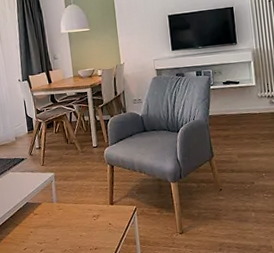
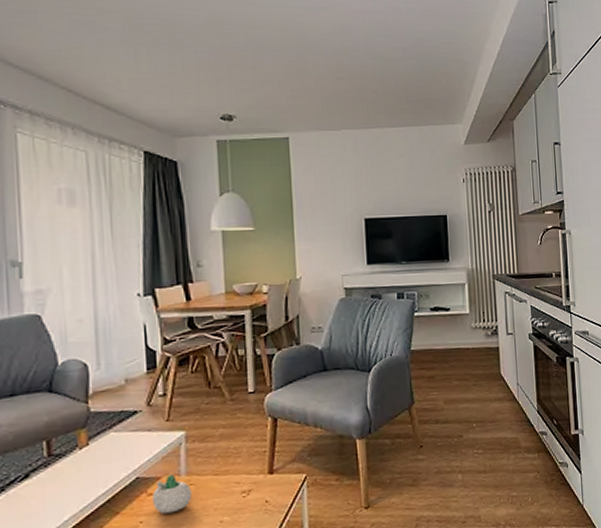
succulent planter: none [37,201,61,228] -> present [151,474,191,514]

